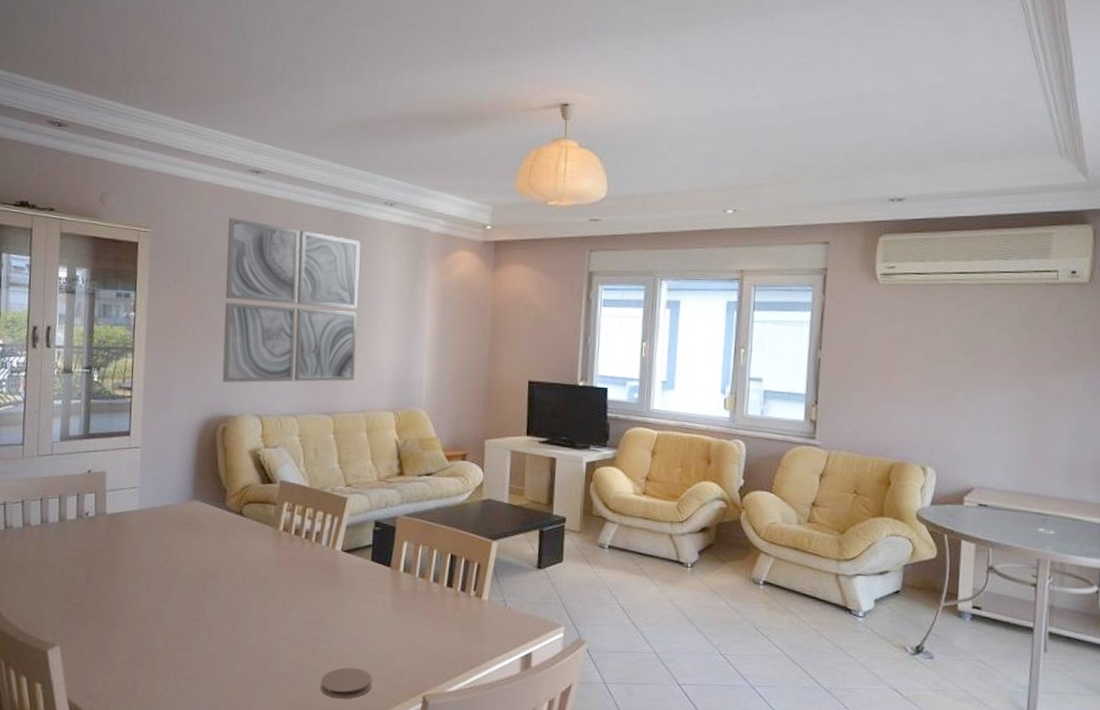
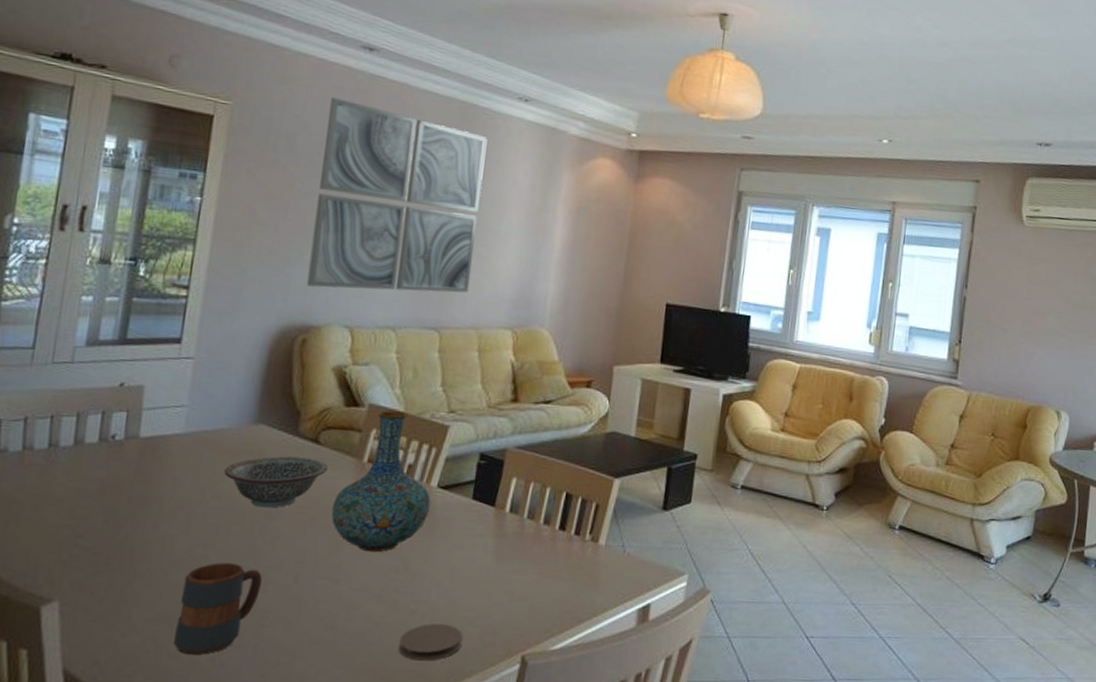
mug: none [146,615,208,690] -> present [174,562,262,655]
decorative bowl: none [172,526,252,570] -> present [224,456,328,508]
vase: none [258,486,337,607] -> present [331,410,431,553]

